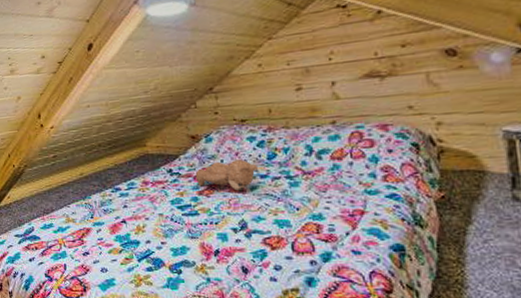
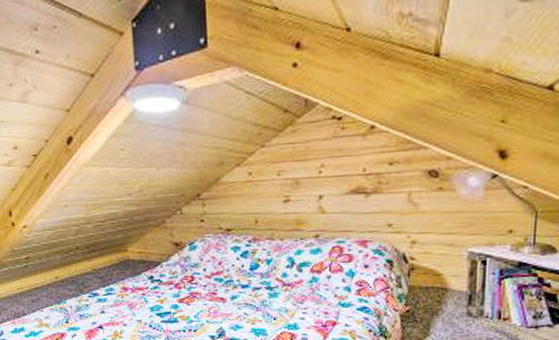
teddy bear: present [195,160,259,192] -> none [176,269,241,301]

